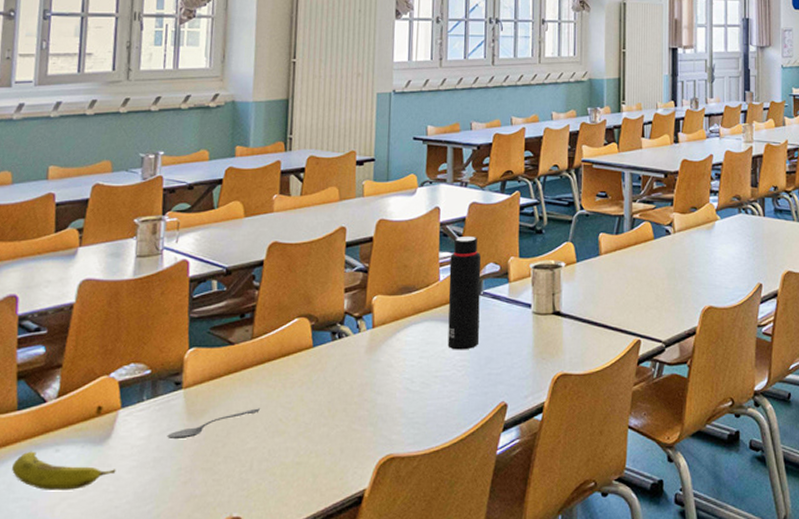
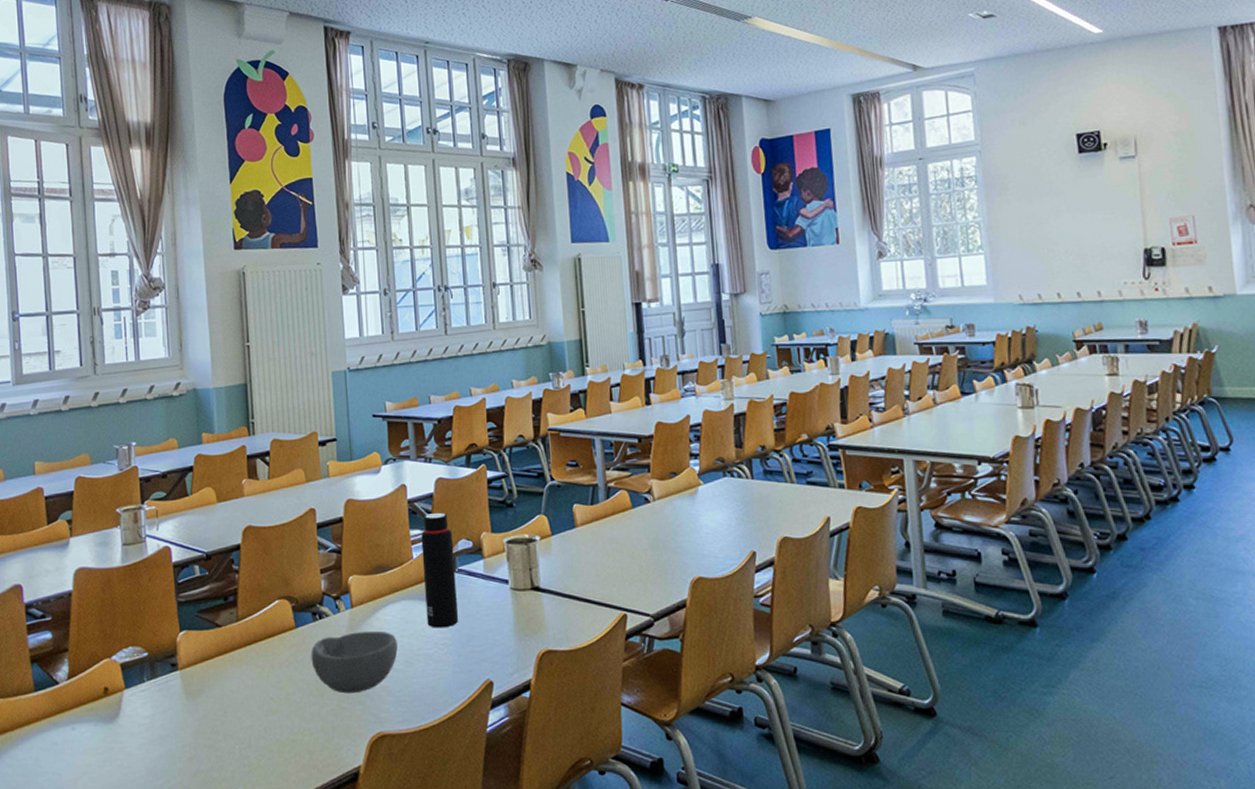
fruit: present [12,451,116,490] -> none [36,729,128,765]
spoon: present [167,408,261,440] -> none [169,688,253,718]
bowl: none [325,351,416,415] -> present [311,631,398,694]

